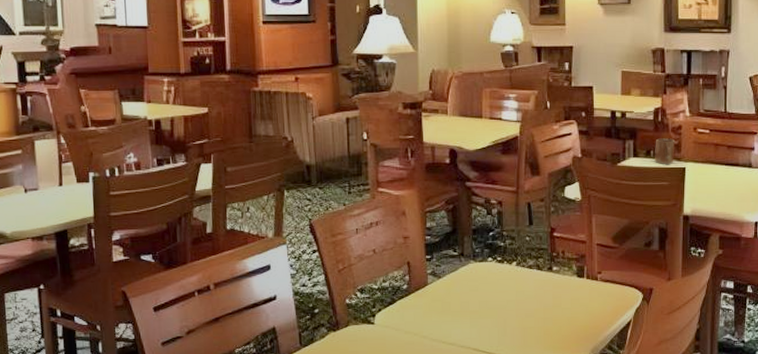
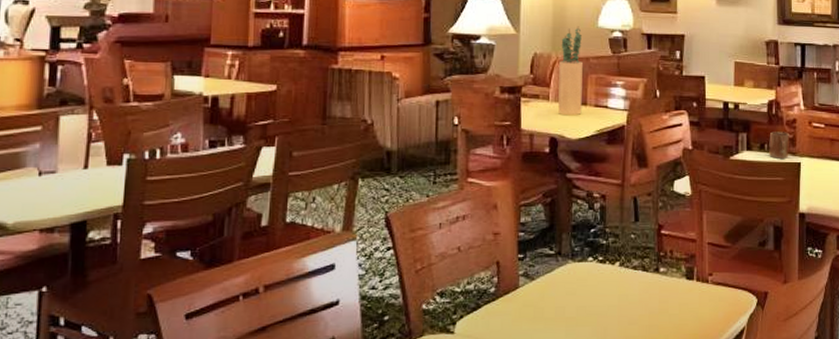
vase: none [455,42,478,129] -> present [558,26,583,116]

